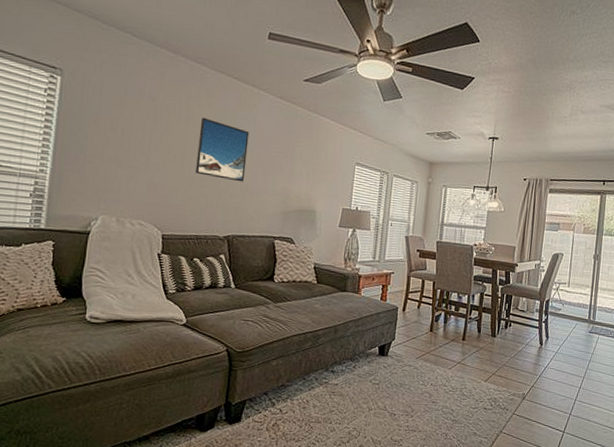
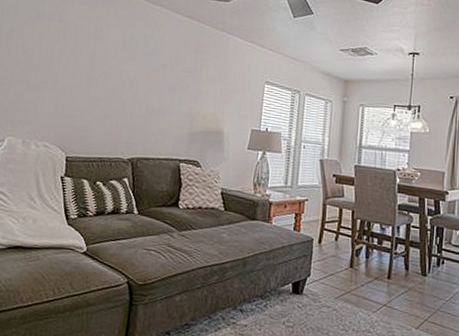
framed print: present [195,117,250,182] -> none [101,38,156,103]

